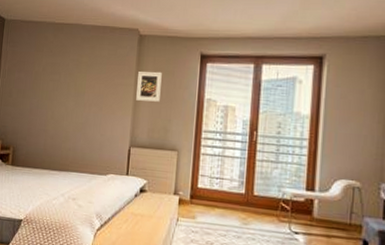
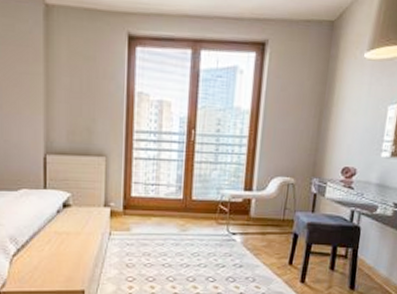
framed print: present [136,71,162,102] -> none [48,55,80,96]

